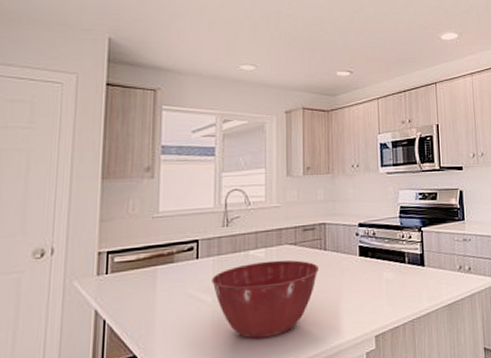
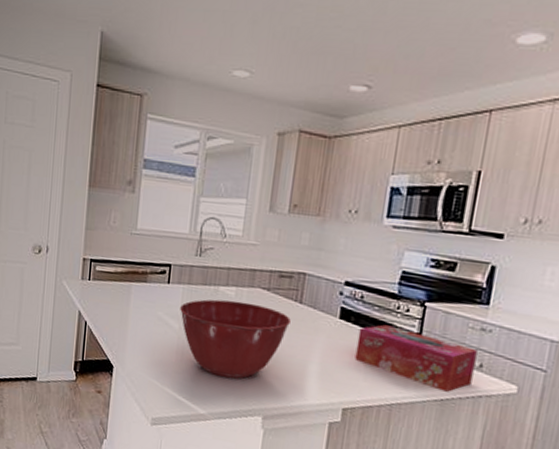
tissue box: none [376,252,466,297] -> present [354,324,478,392]

